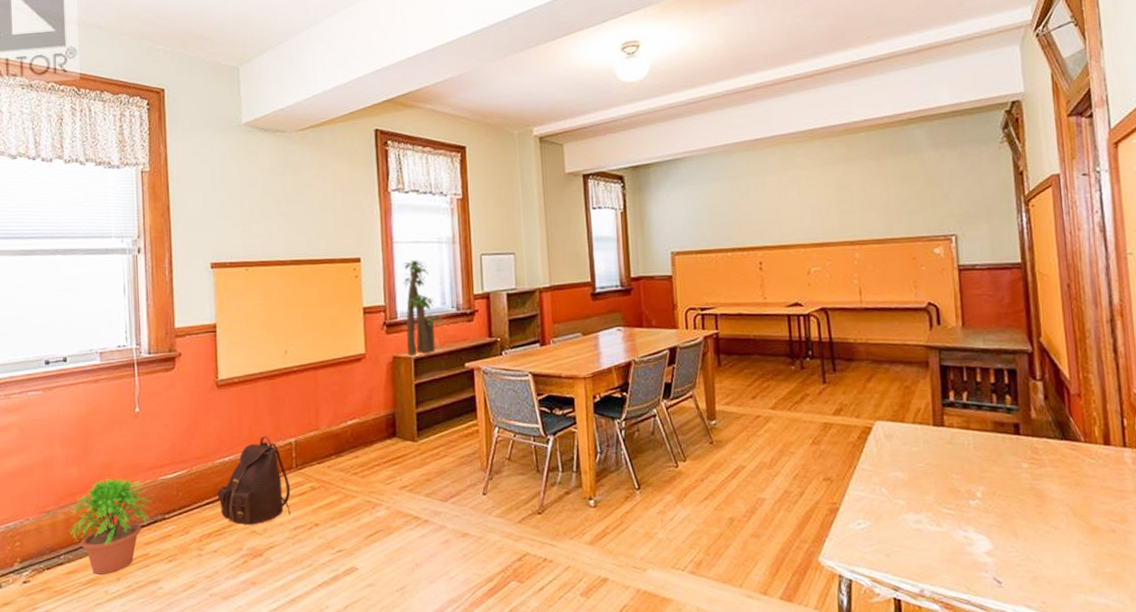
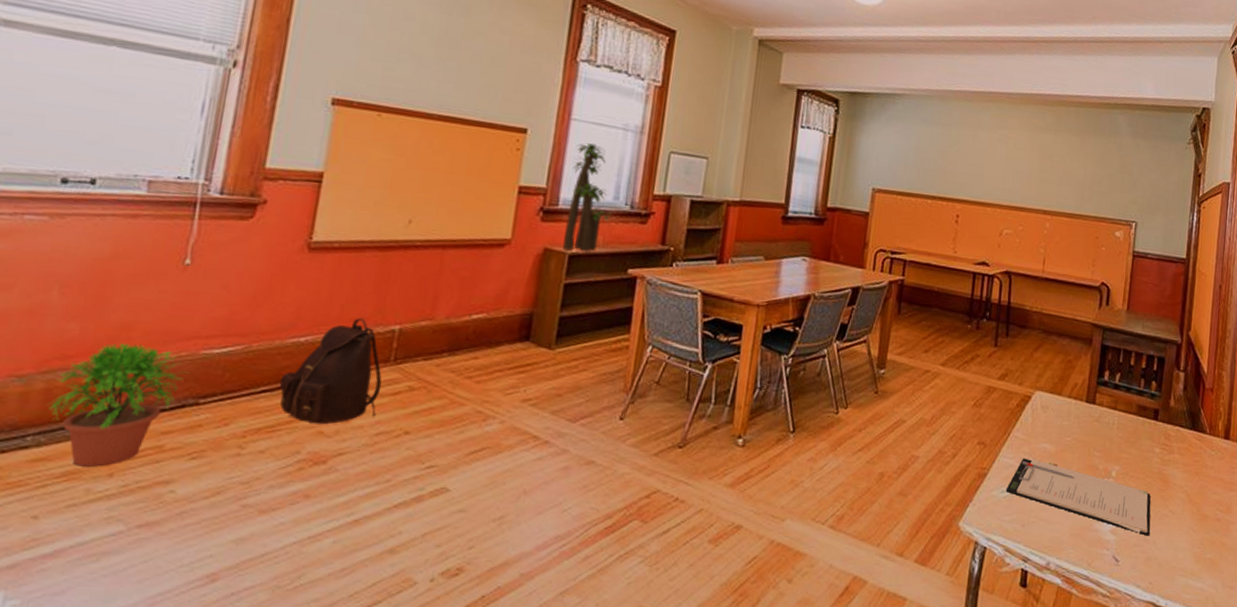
clipboard: none [862,488,1033,555] -> present [1006,458,1151,536]

